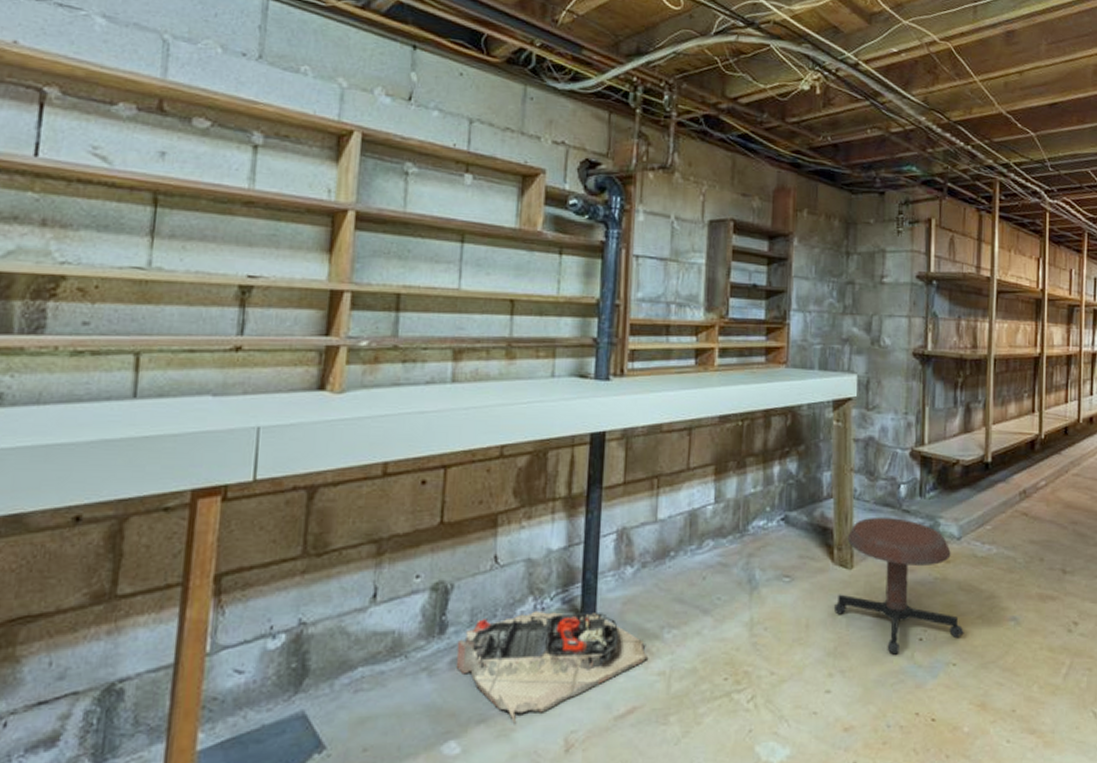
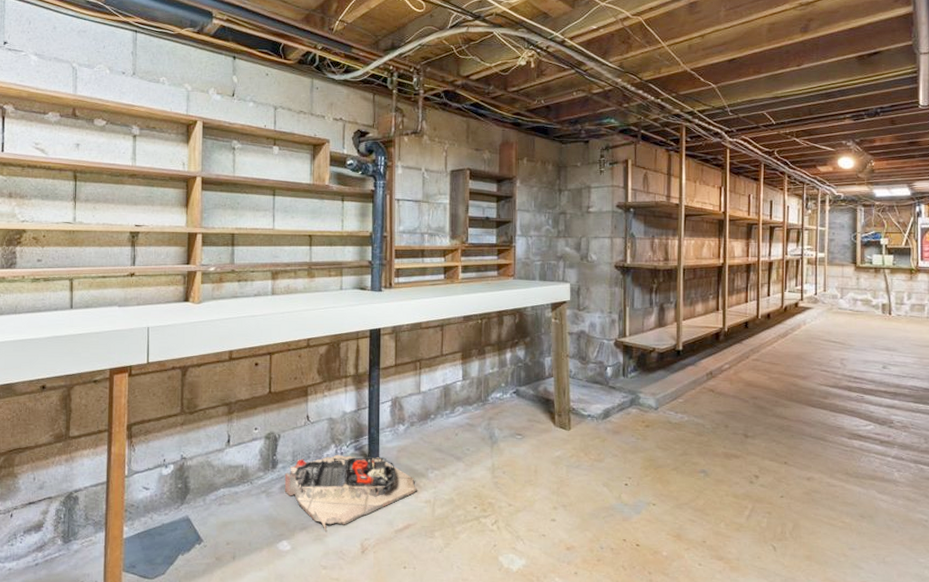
stool: present [833,517,964,655] -> none [556,391,662,495]

